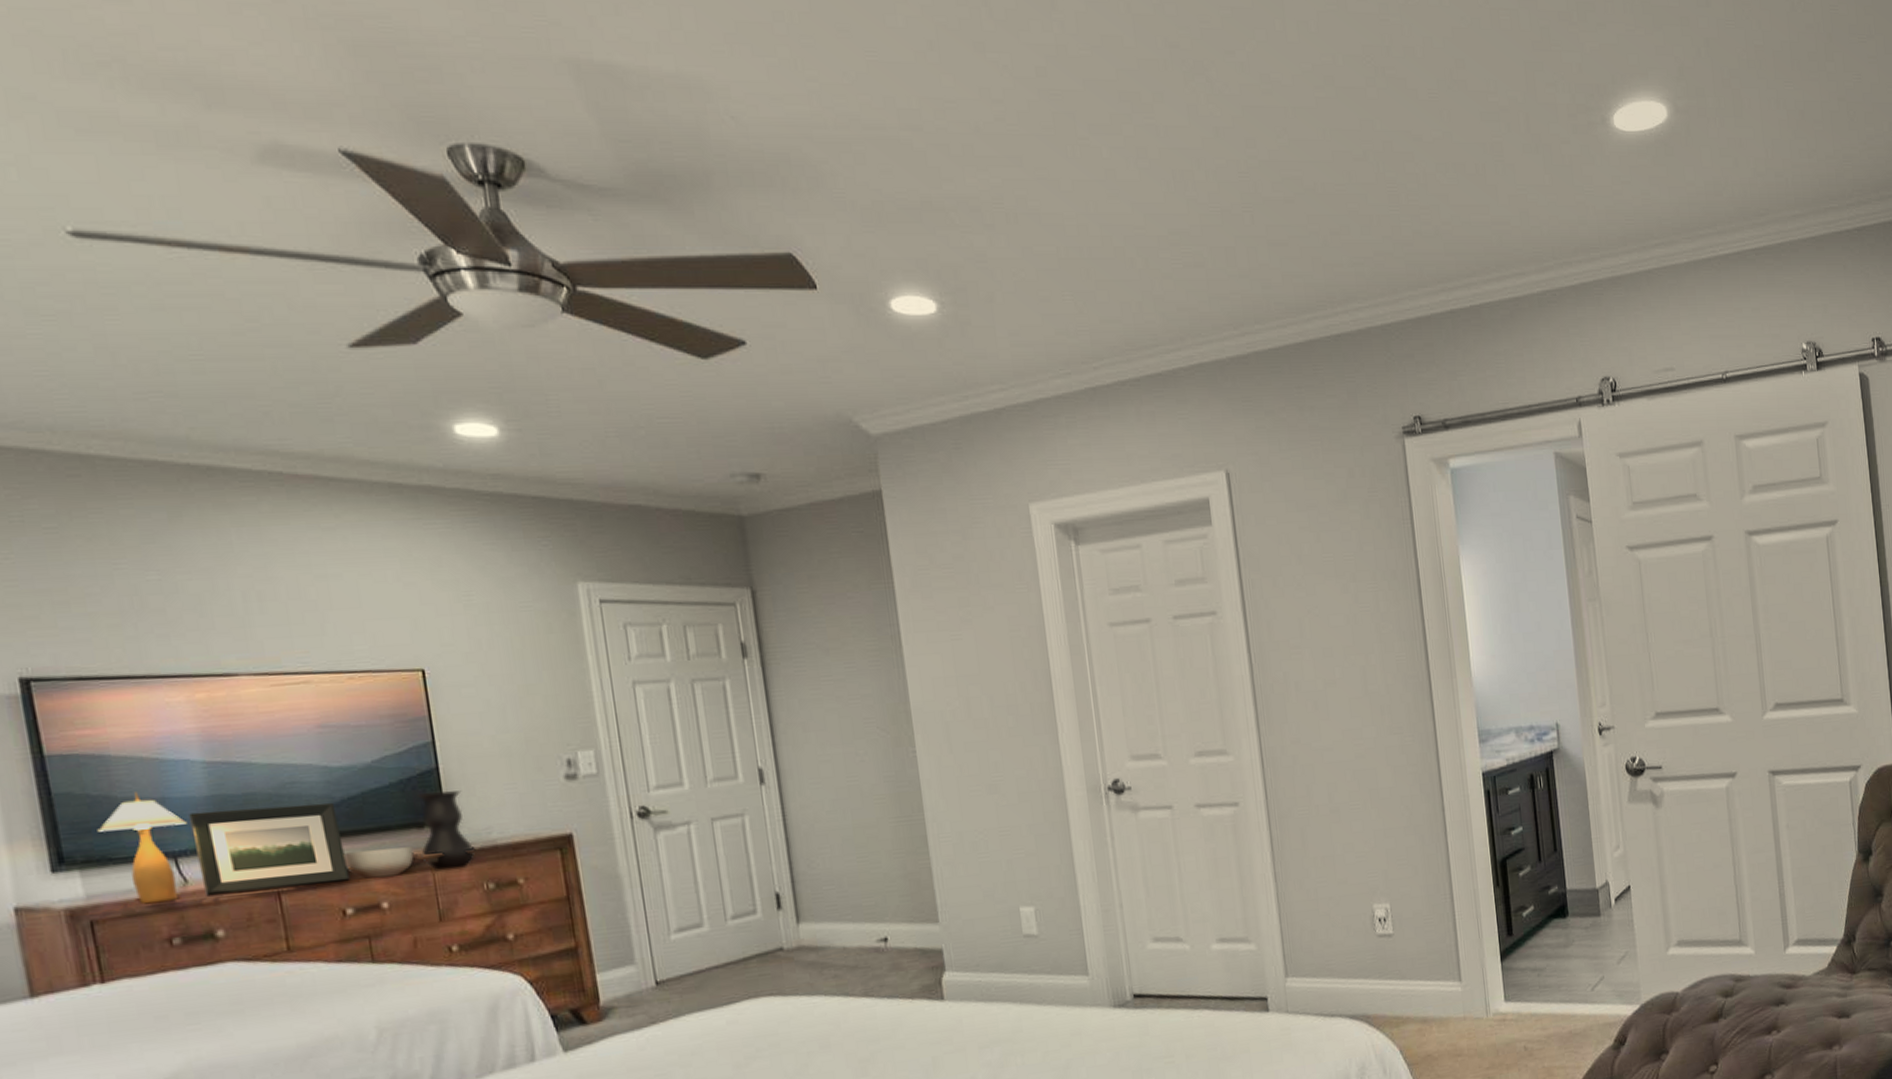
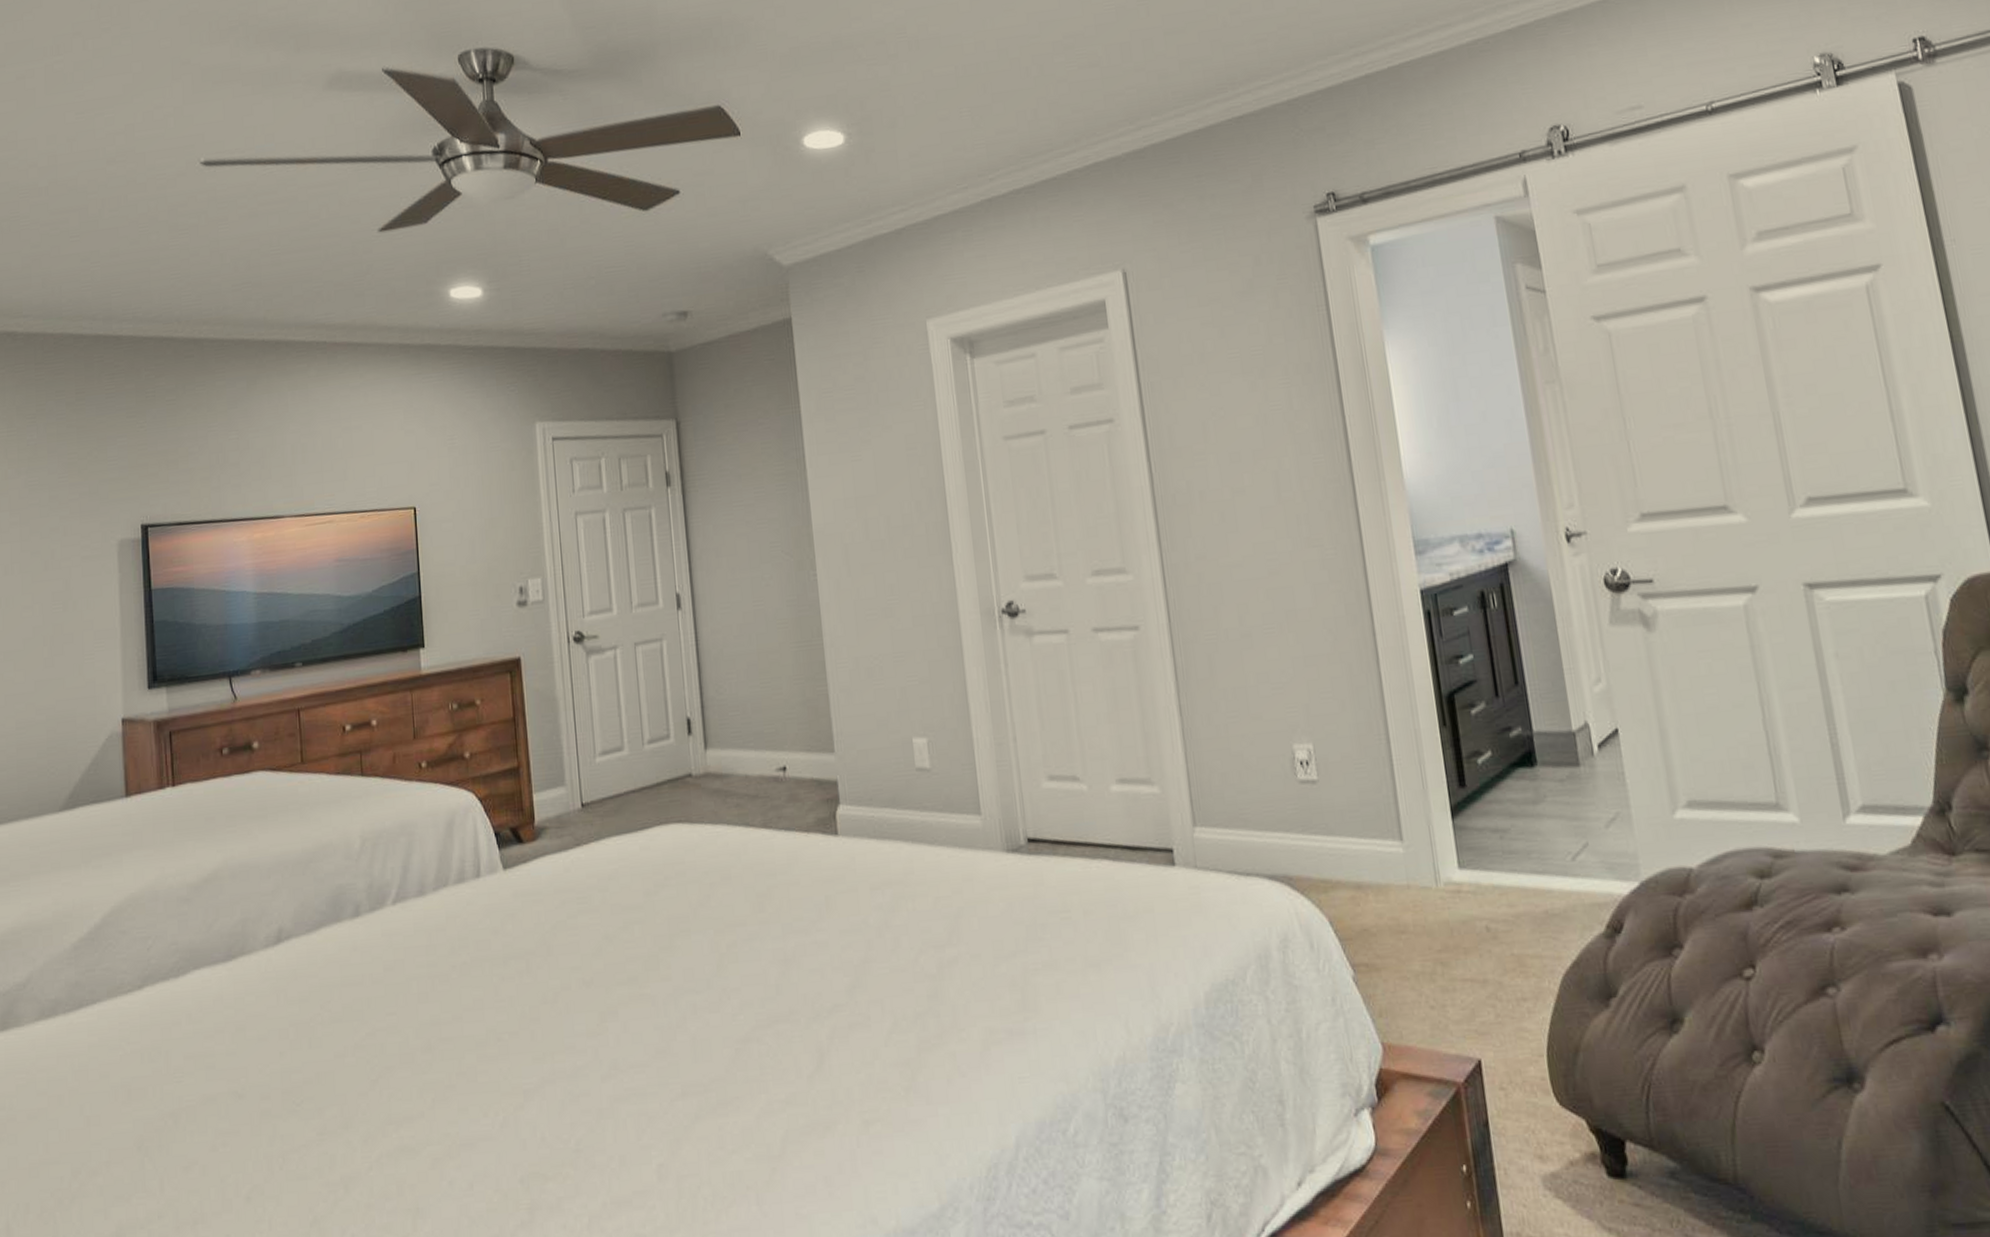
table lamp: present [97,792,187,905] -> none [180,620,240,718]
picture frame: present [189,803,350,897] -> none [242,629,350,712]
bowl: present [343,847,414,879] -> none [346,669,398,698]
vase: present [416,790,475,872] -> none [403,617,444,692]

